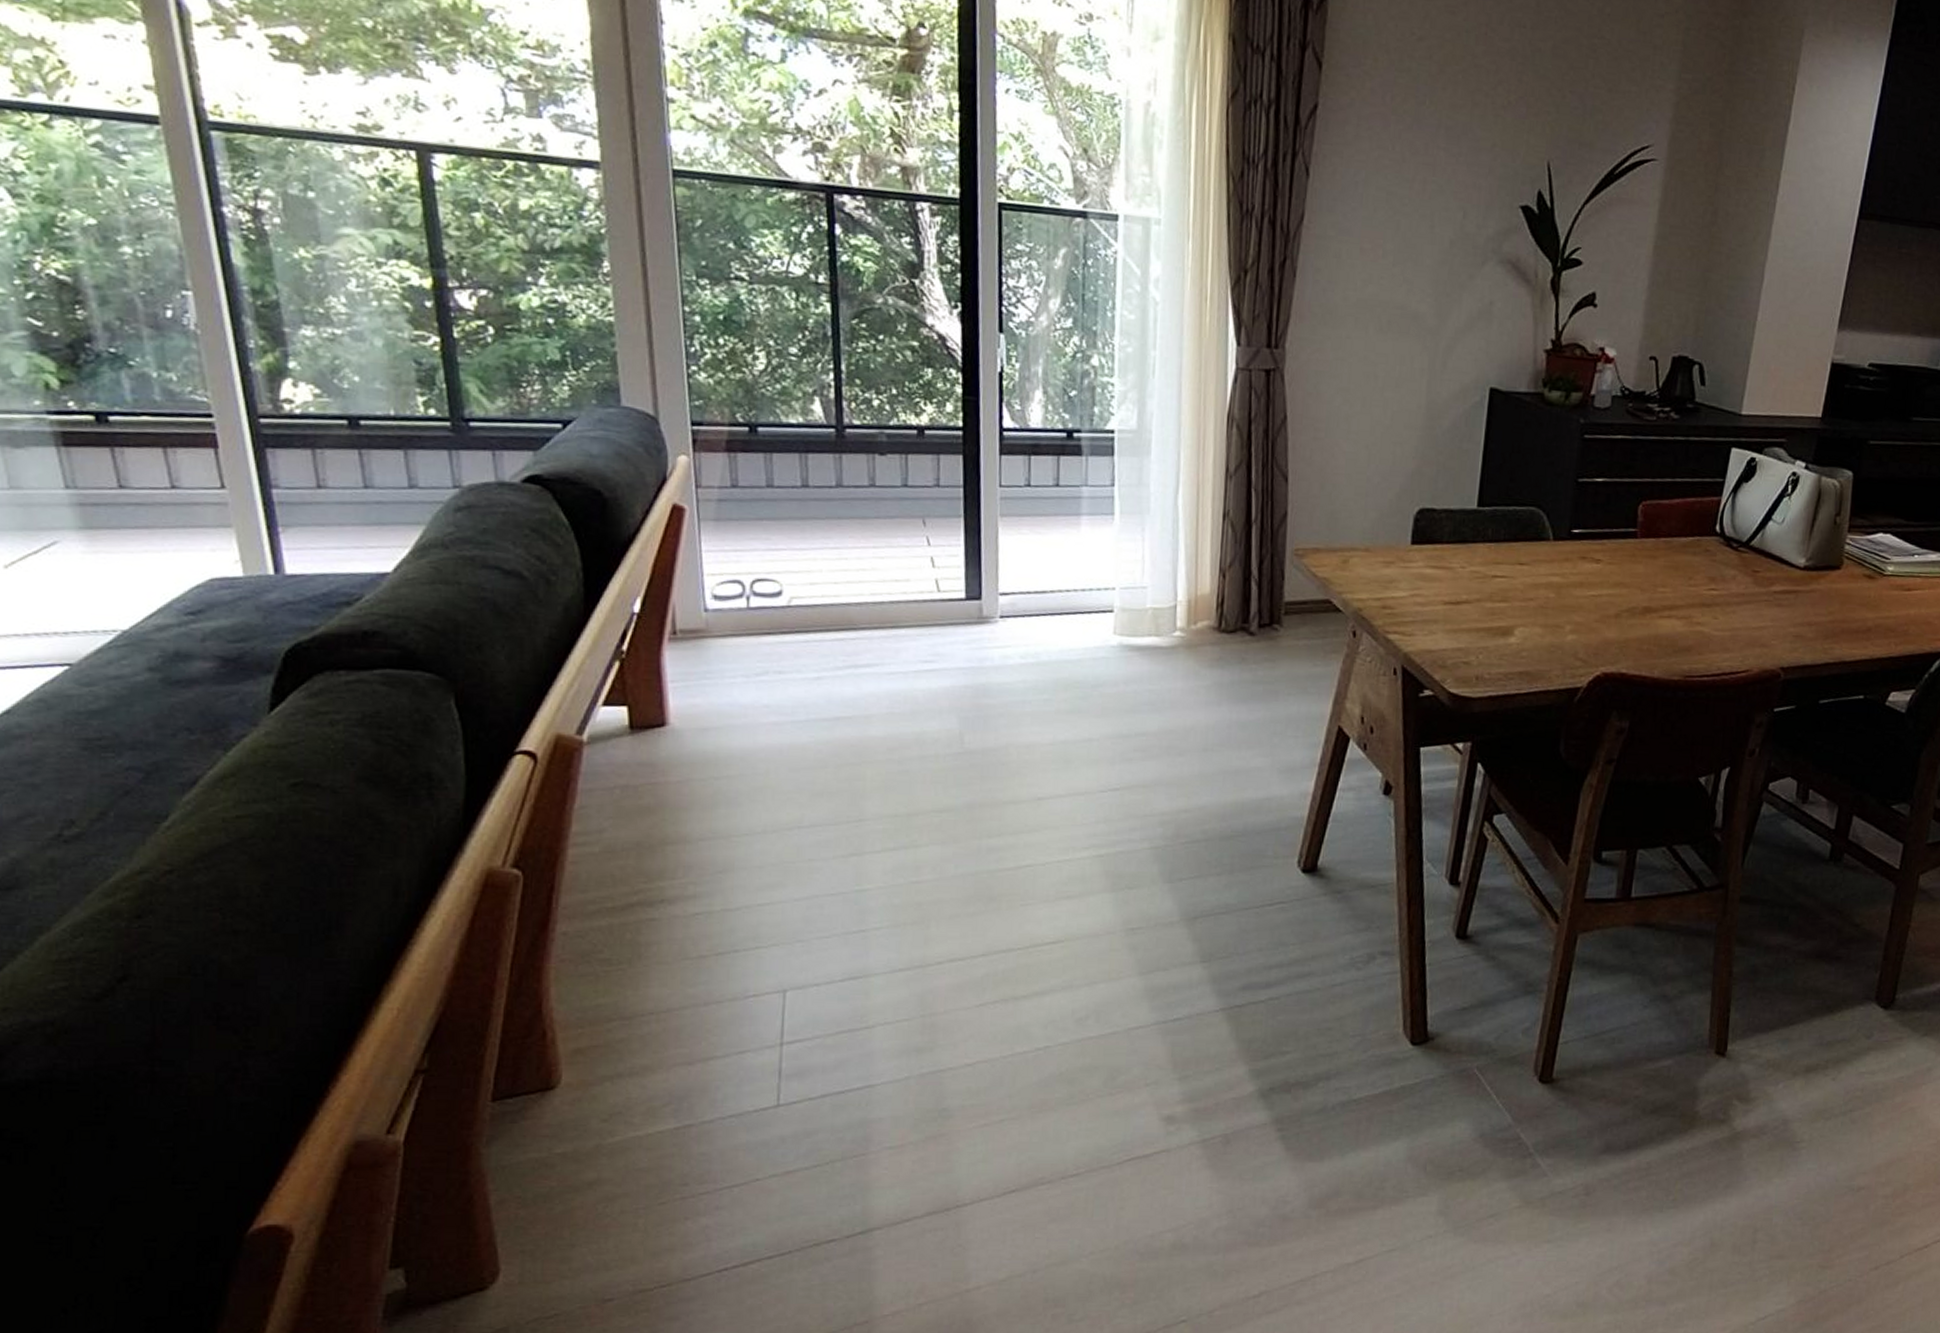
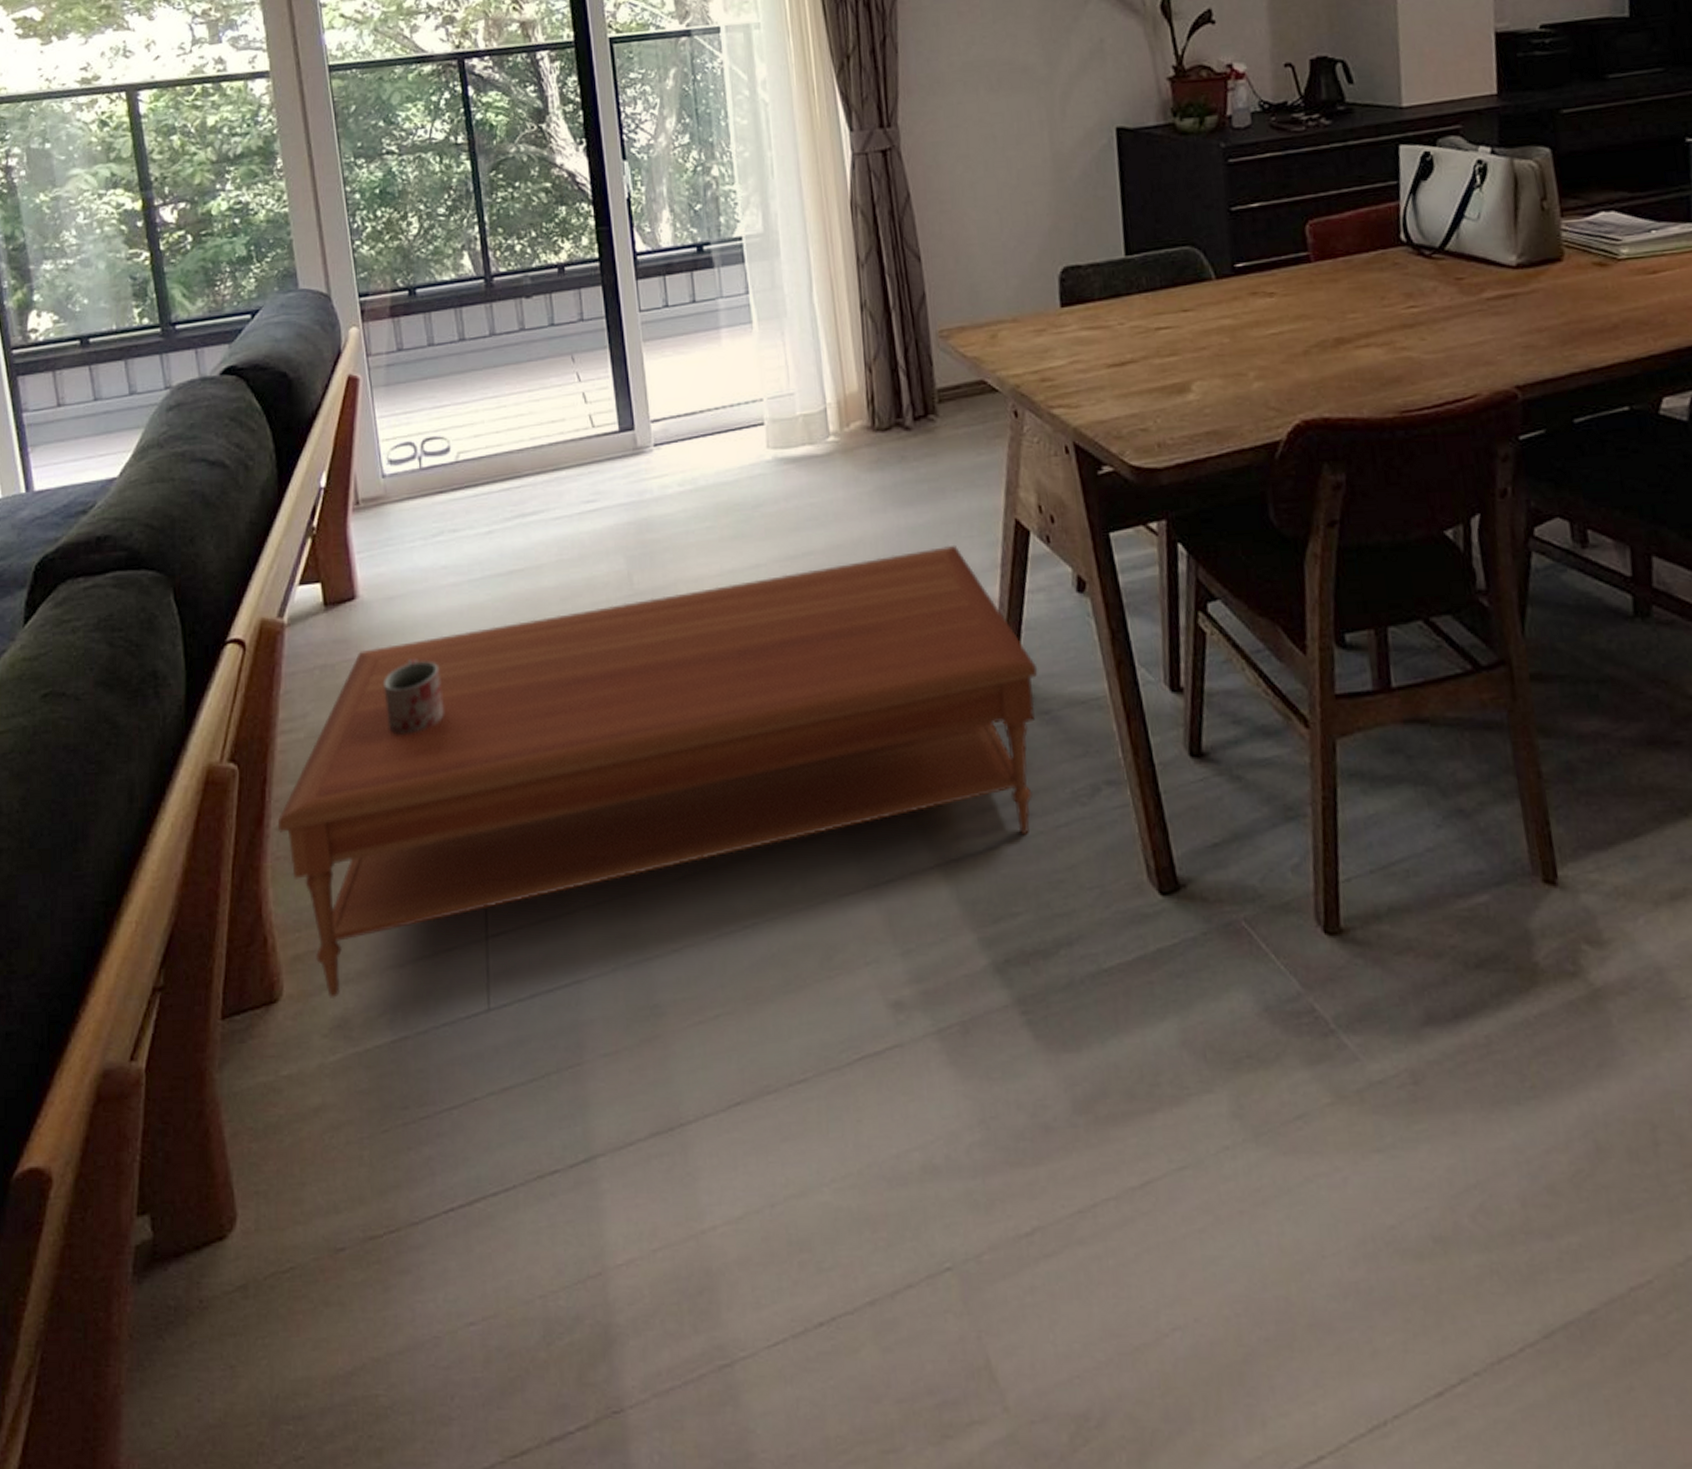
coffee table: none [564,741,1338,1090] -> present [277,544,1038,1000]
mug: none [691,788,755,858] -> present [384,658,444,735]

